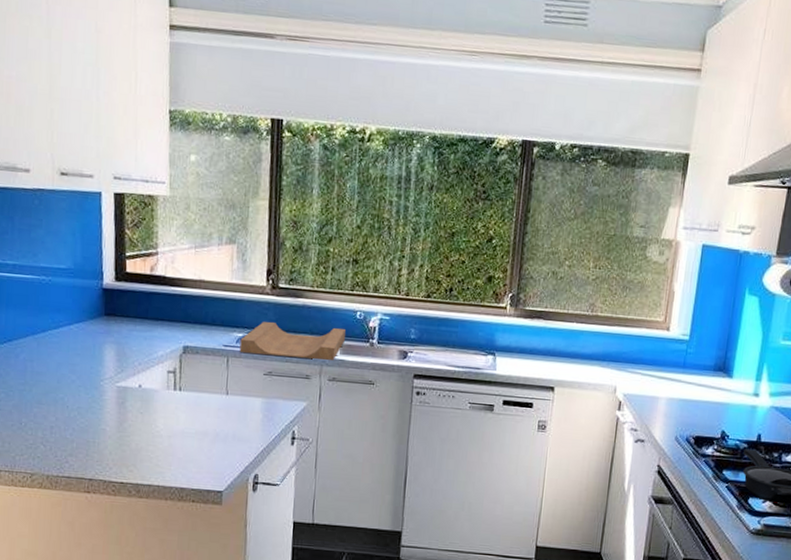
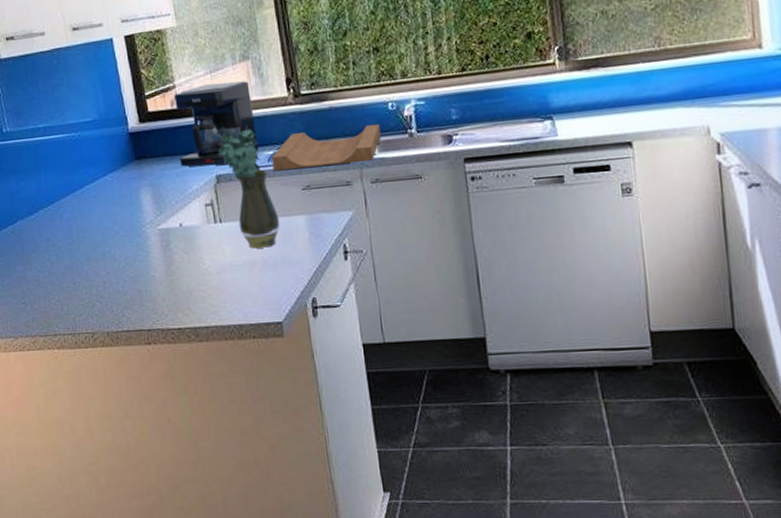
coffee maker: none [150,257,232,337] -> present [174,81,260,167]
vase: none [189,301,238,422] -> present [218,126,280,249]

